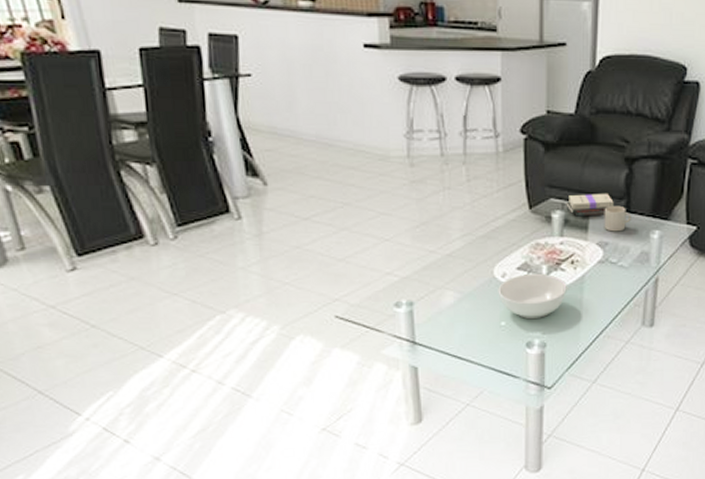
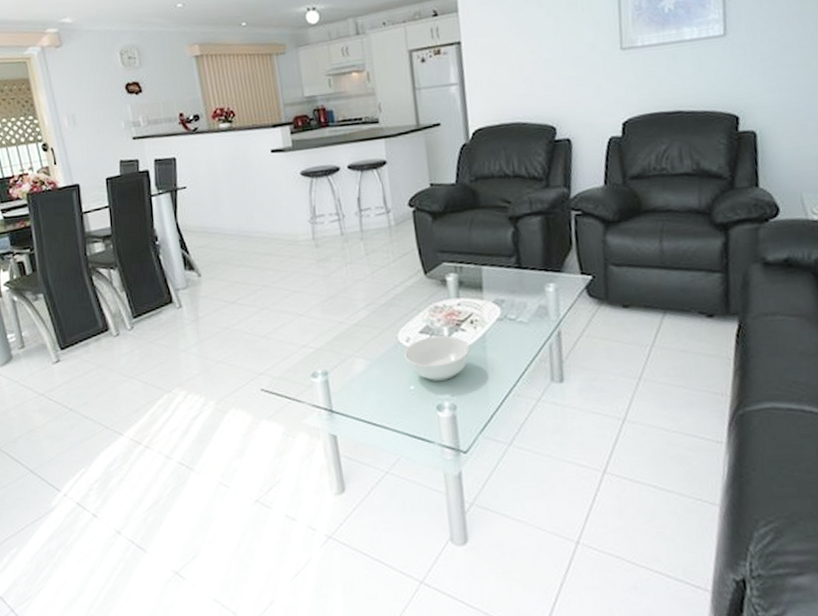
books: present [566,193,615,217] -> none [458,252,506,278]
mug: present [604,205,632,232] -> none [495,262,524,289]

